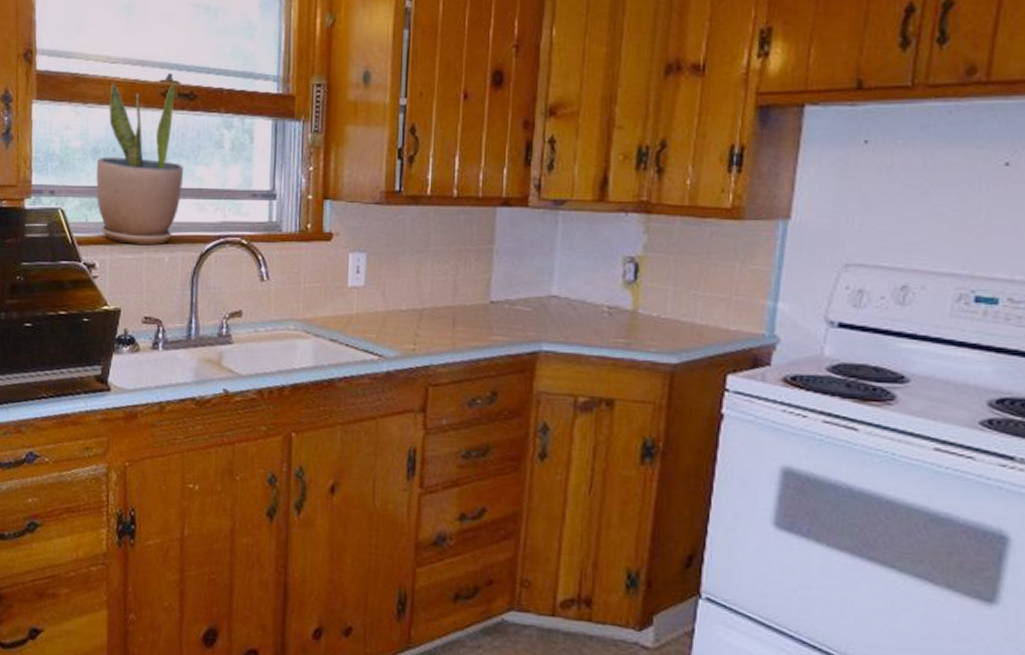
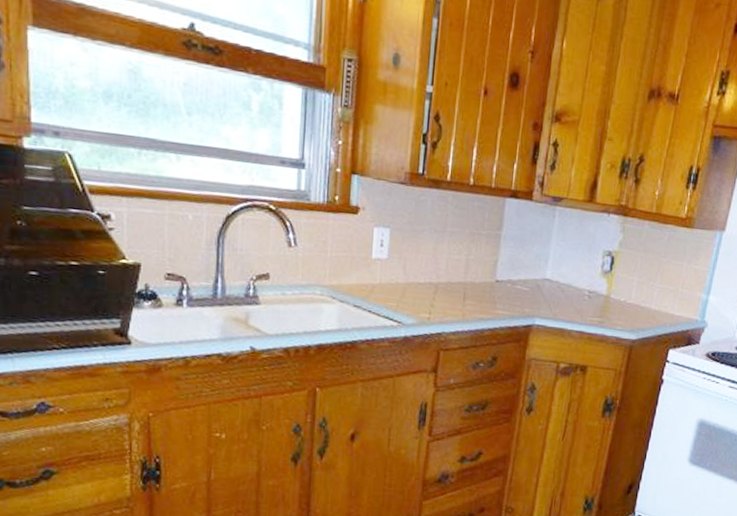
potted plant: present [96,80,184,244] -> none [109,21,209,202]

